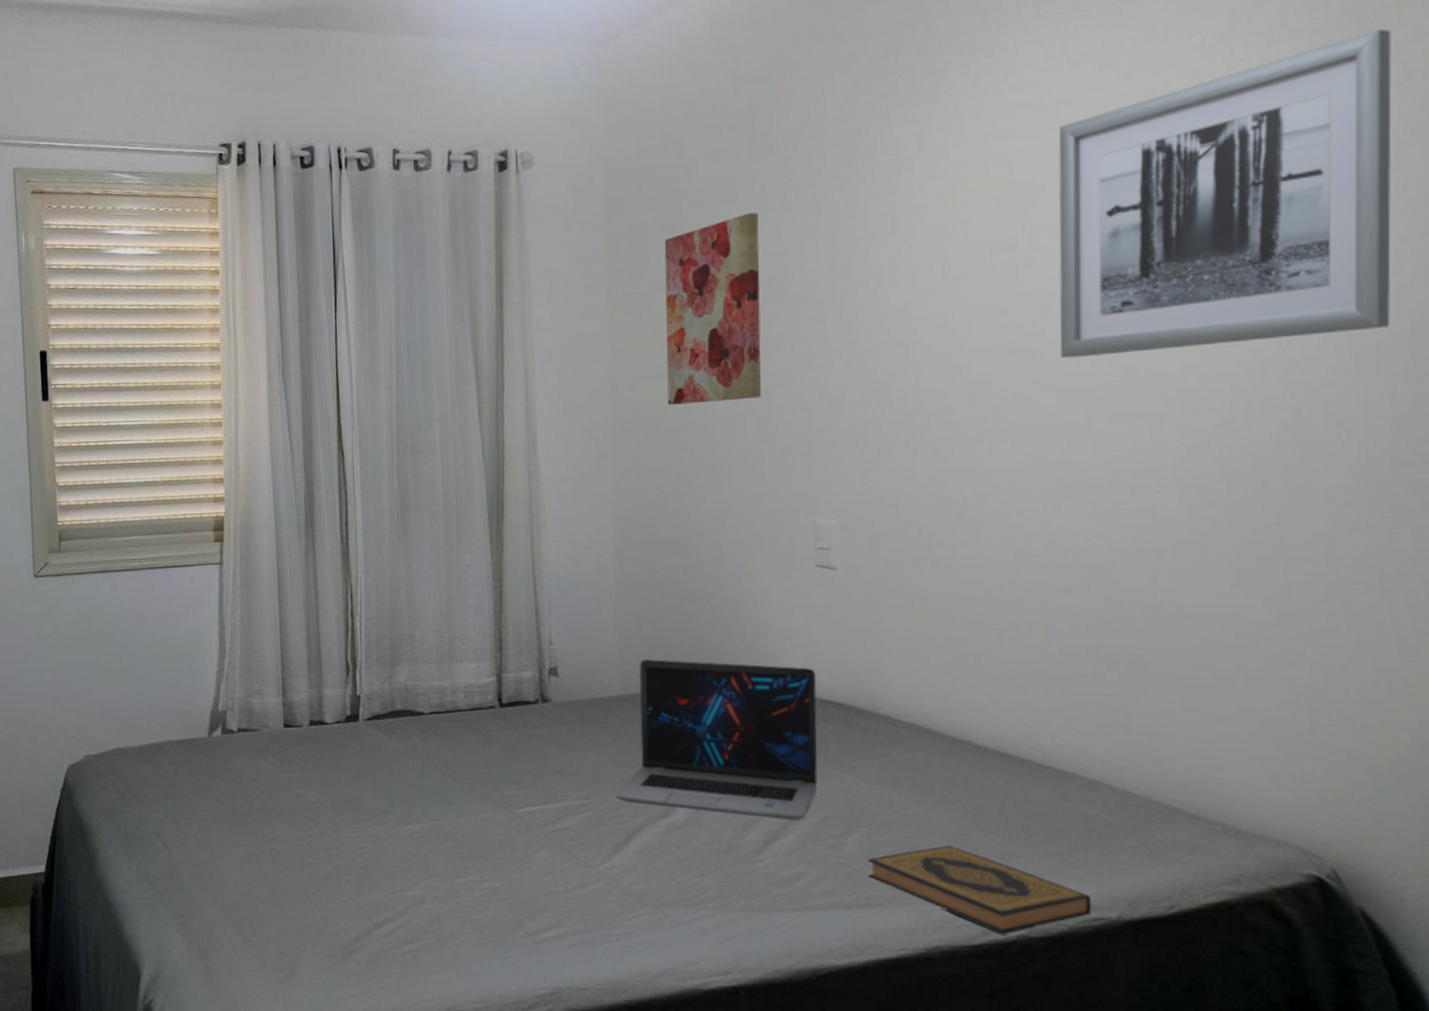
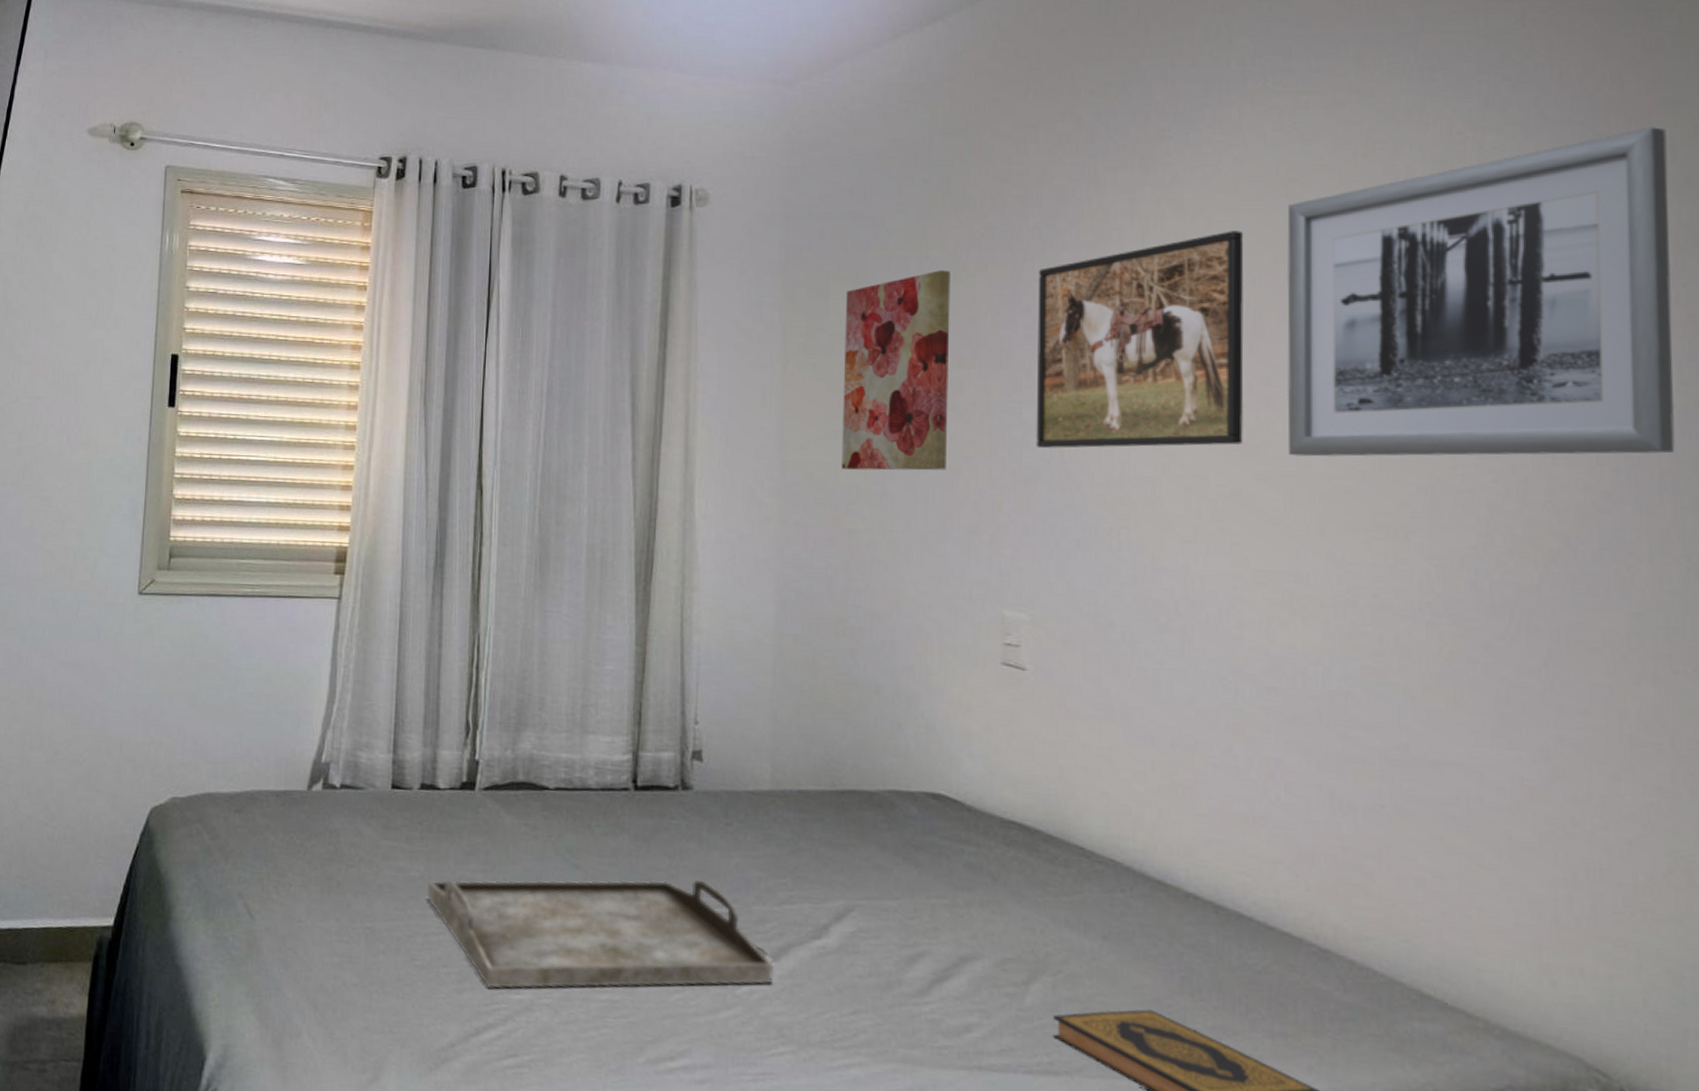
serving tray: none [323,778,631,888] -> present [426,880,774,989]
laptop: present [615,658,818,820] -> none [760,751,999,960]
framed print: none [837,154,1021,370] -> present [1036,231,1244,448]

